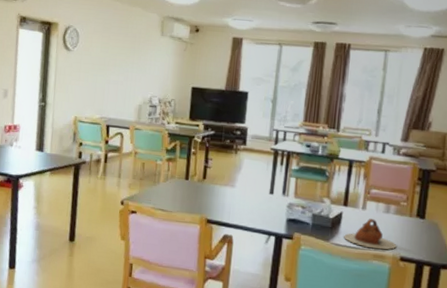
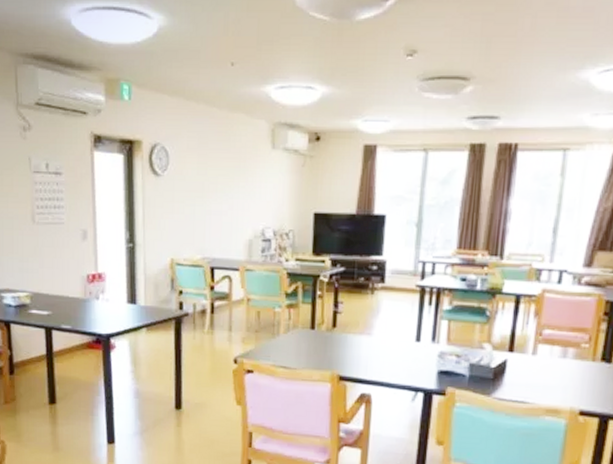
teapot: present [344,219,397,250] -> none [509,366,576,403]

